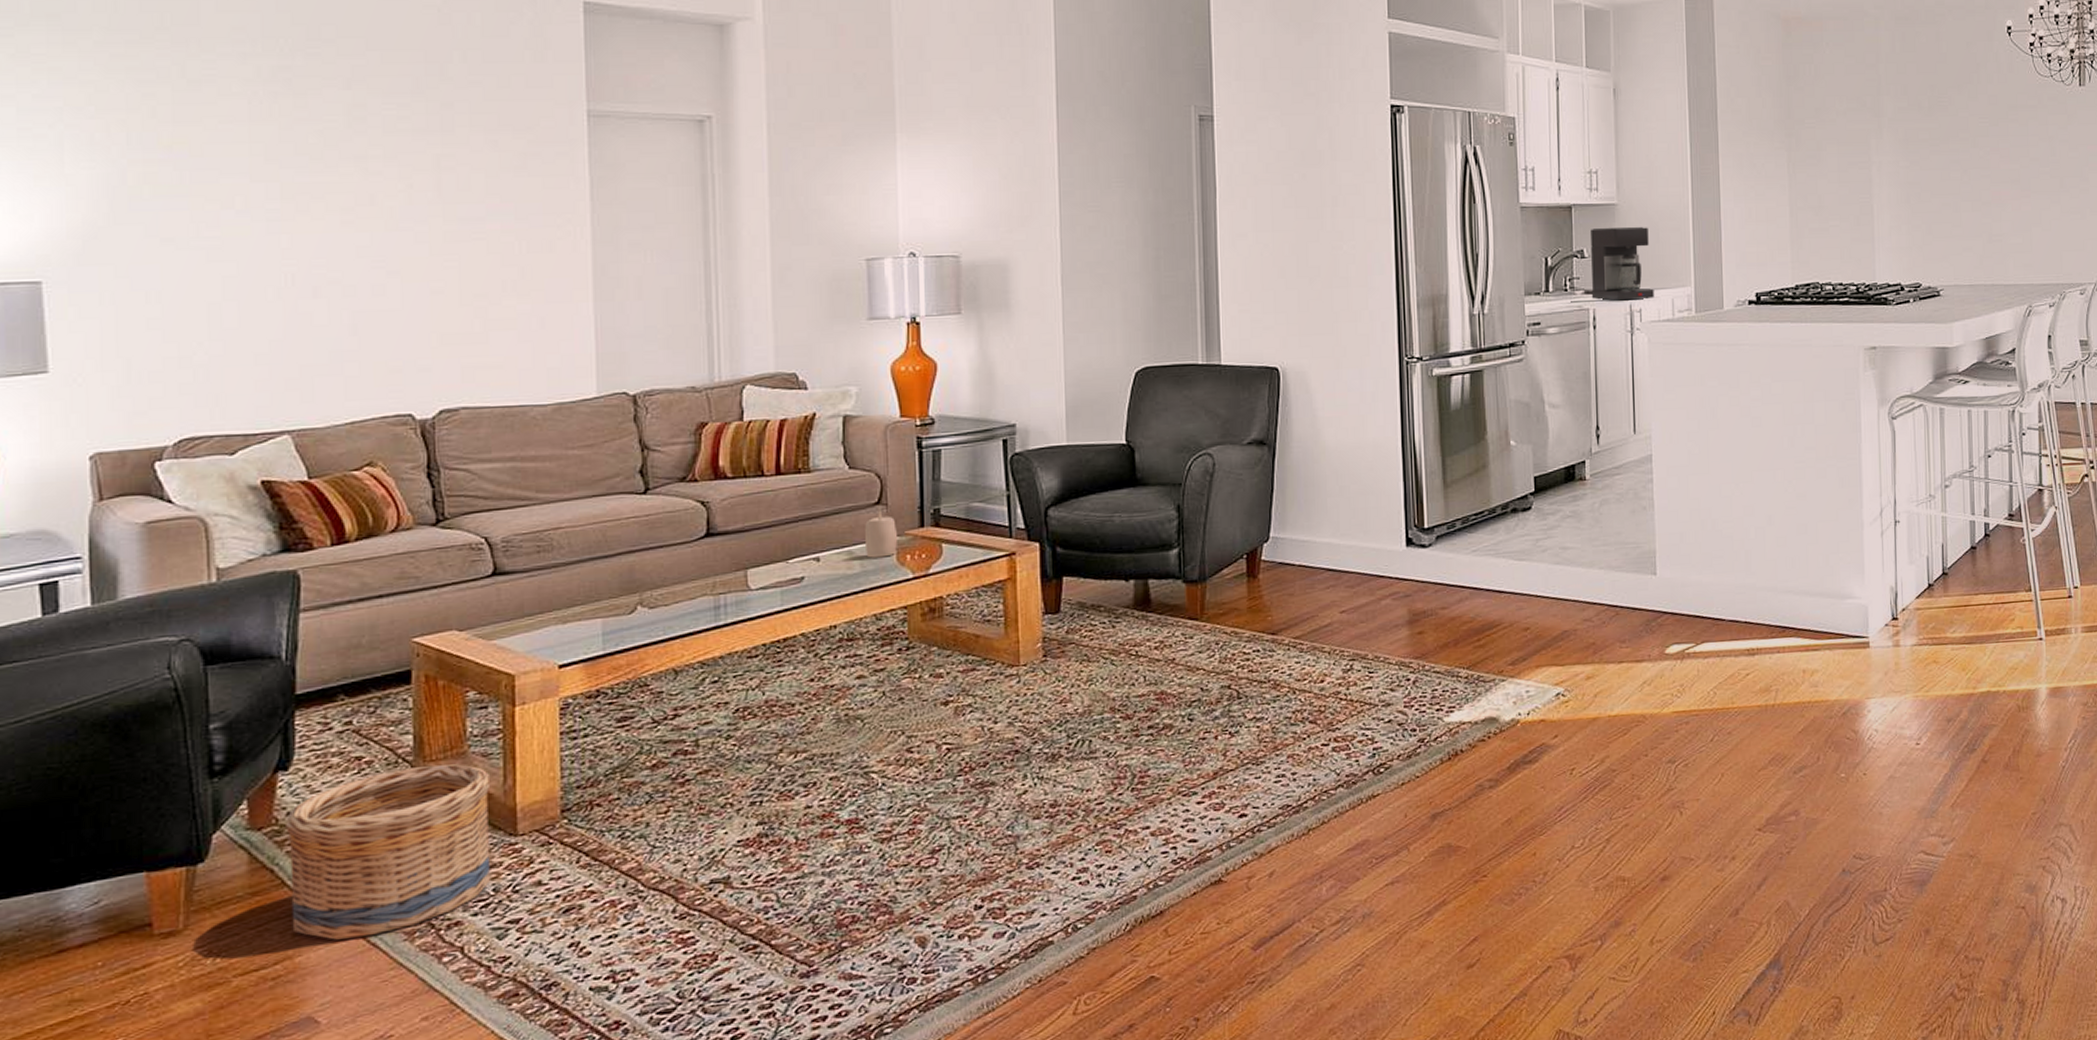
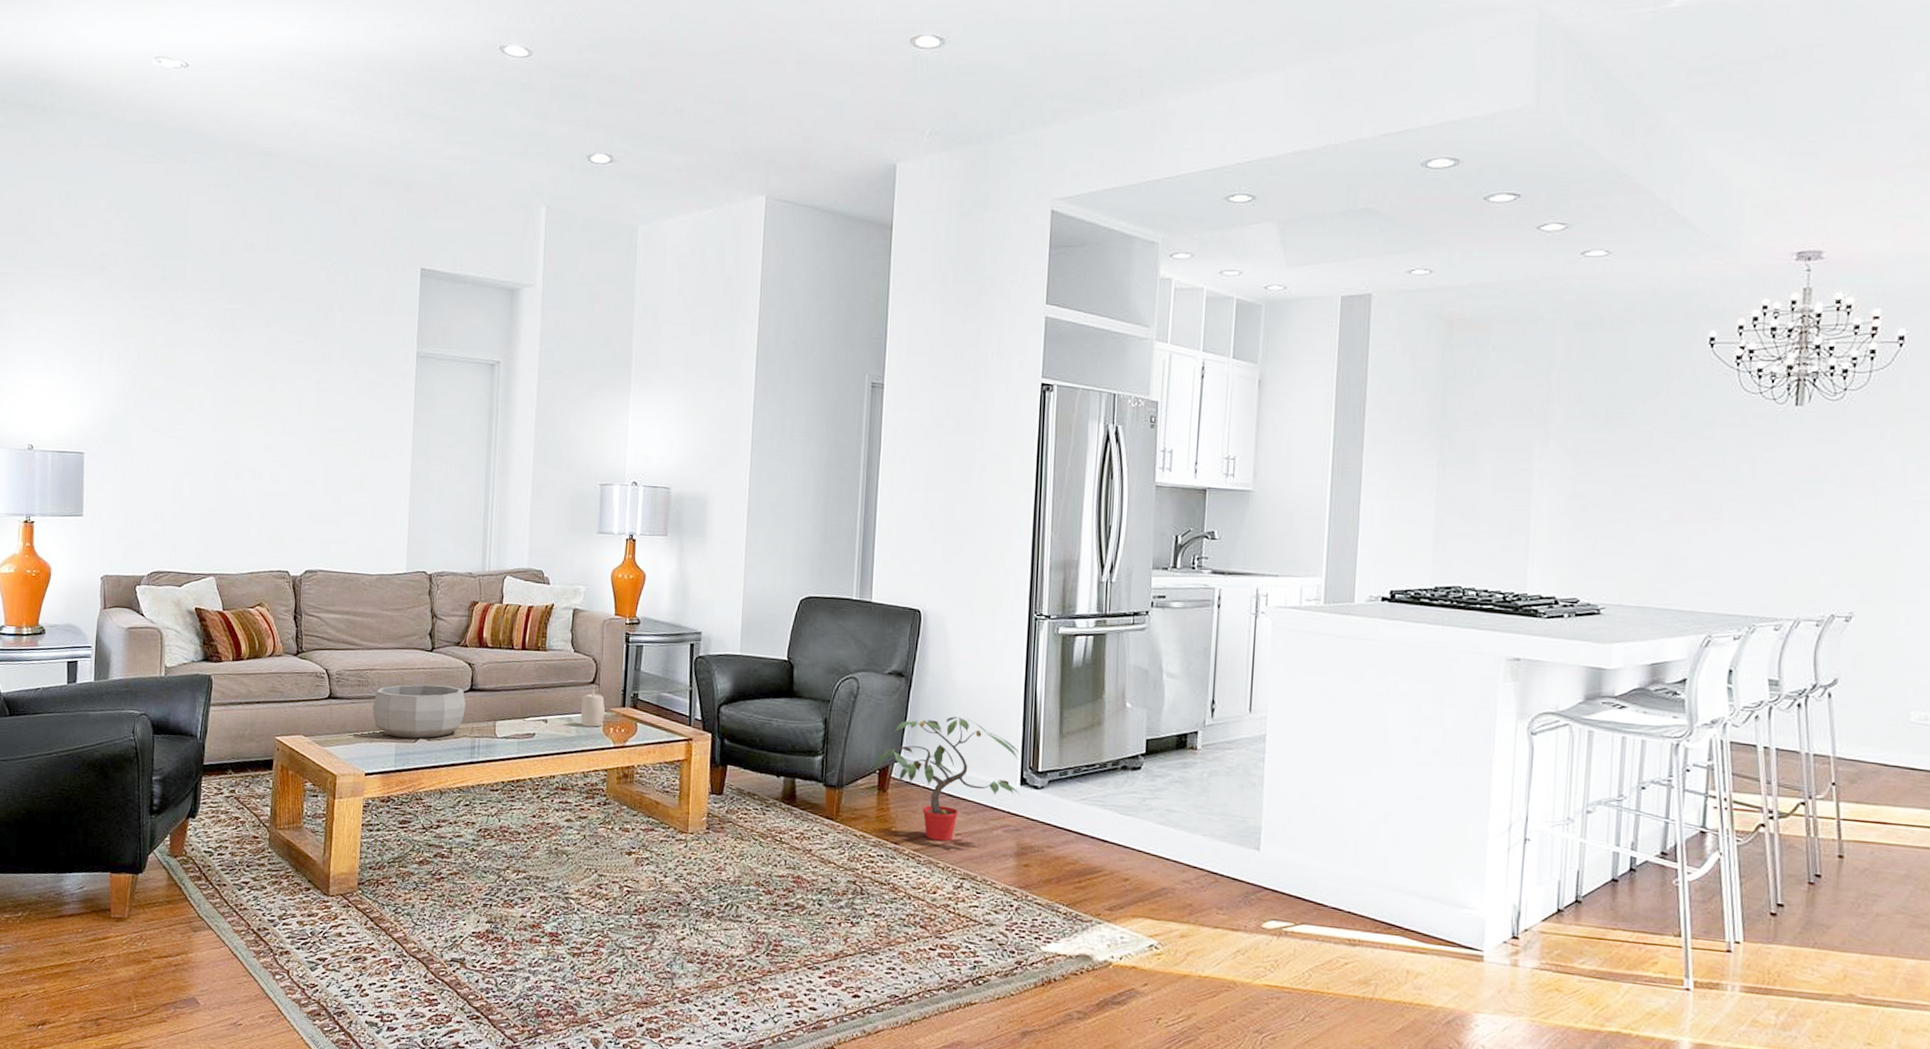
basket: present [286,763,491,940] -> none [189,831,316,949]
decorative bowl: none [562,534,701,611] -> present [372,684,466,739]
potted plant: none [1240,481,1406,623] -> present [874,716,1021,841]
coffee maker: present [1591,226,1654,301] -> none [1218,512,1283,585]

